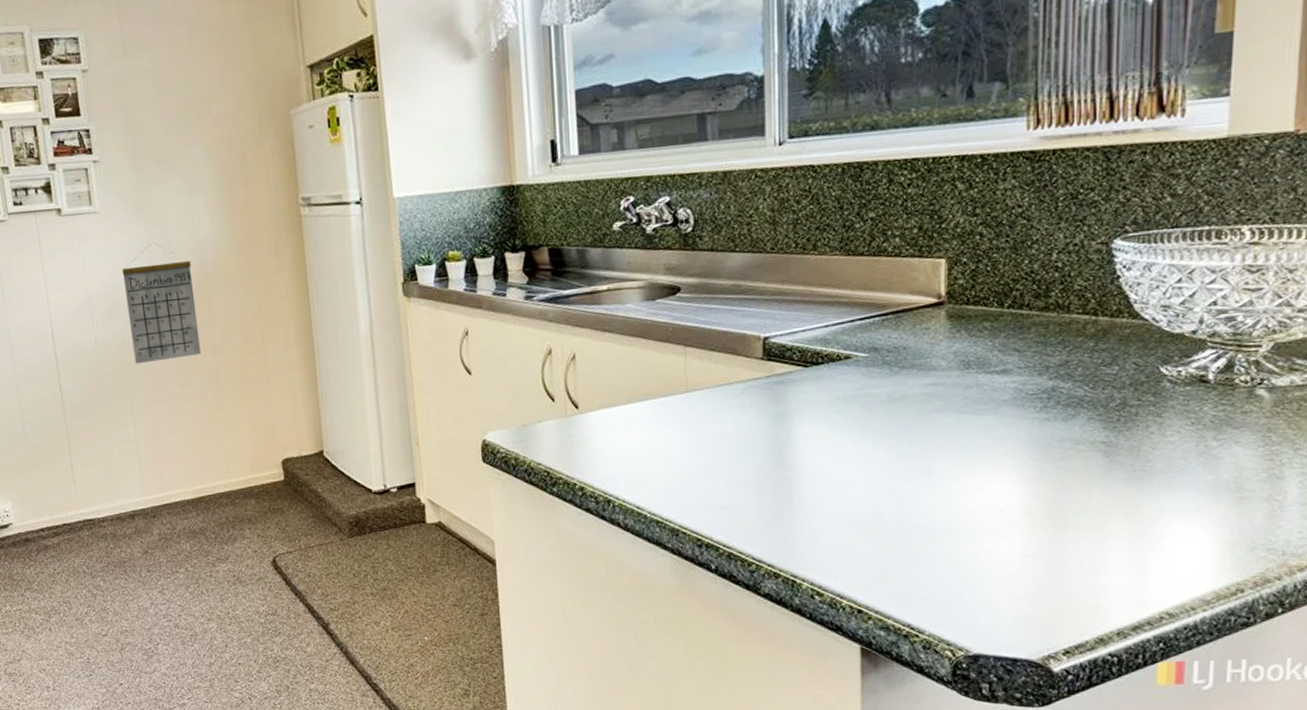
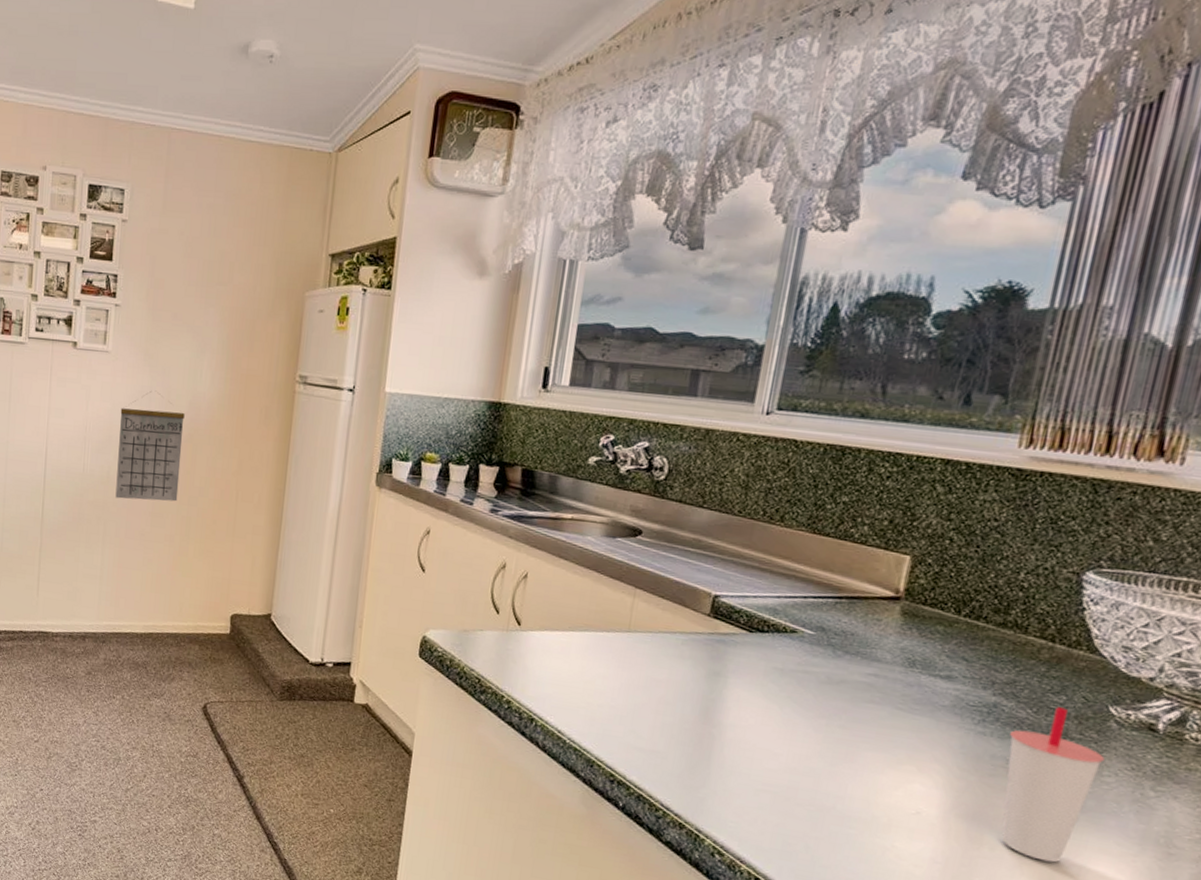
cup: none [1073,378,1165,532] -> present [1002,707,1105,863]

